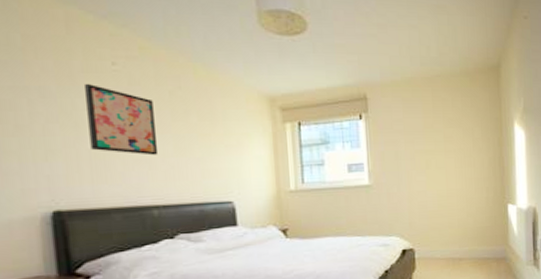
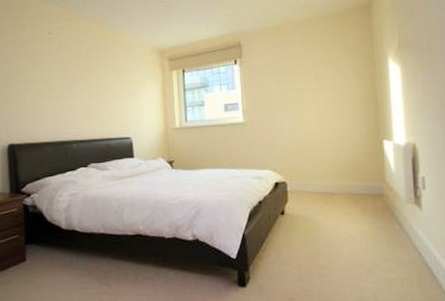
wall art: present [83,83,159,156] -> none [30,49,78,101]

